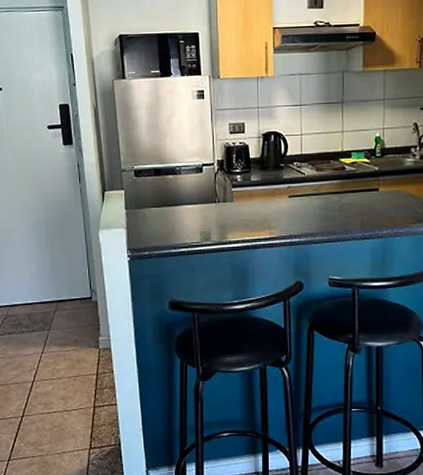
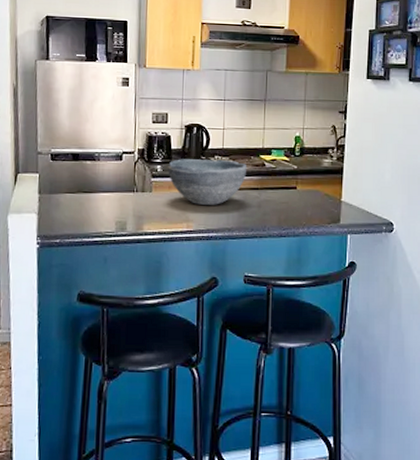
bowl: none [248,166,327,213] -> present [168,159,247,206]

